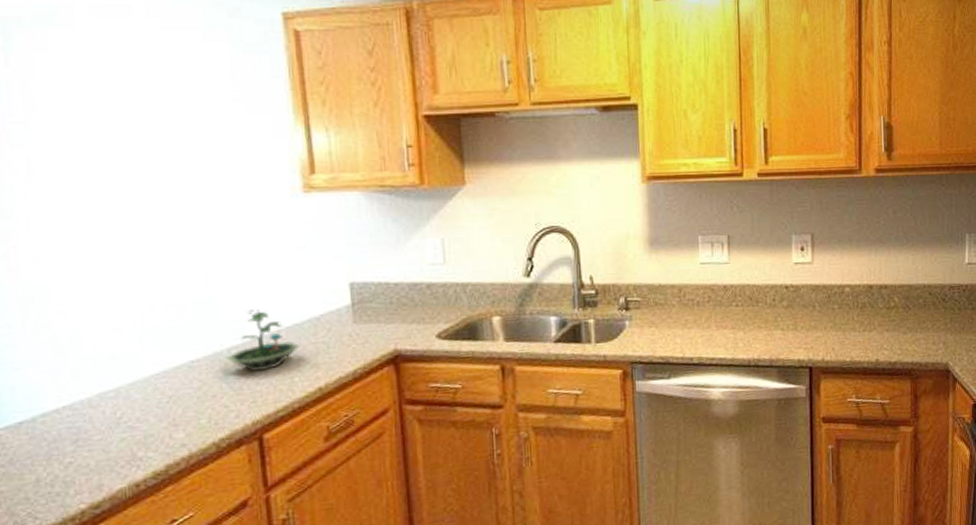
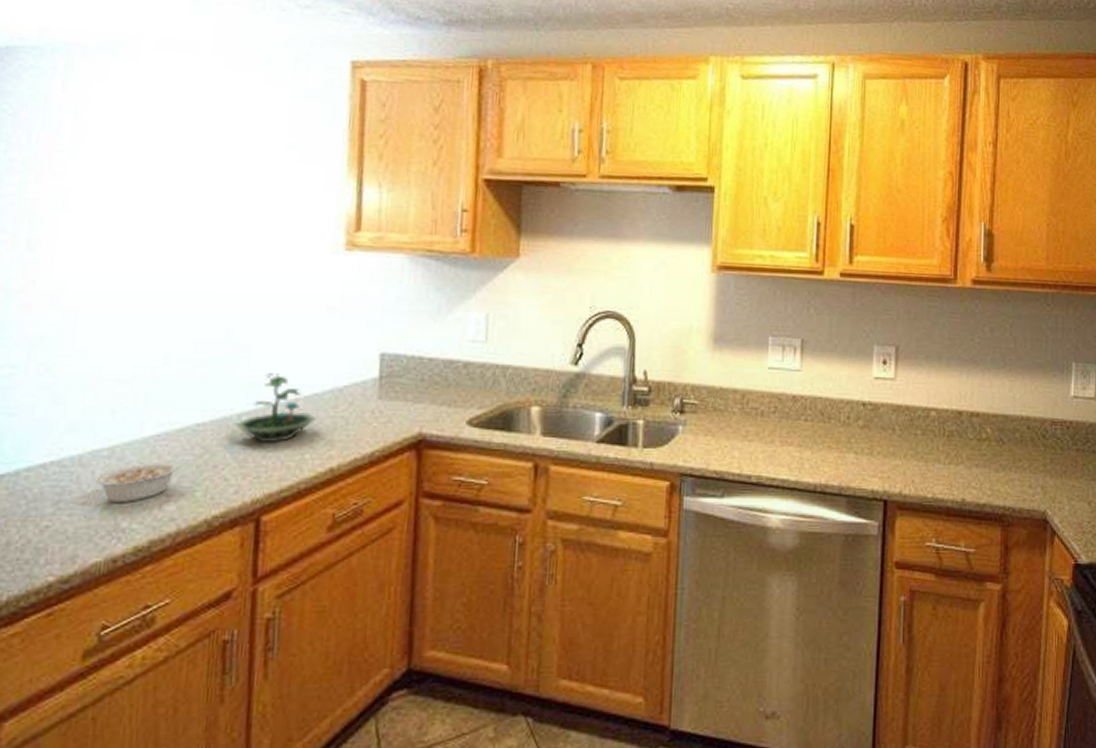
legume: none [107,393,195,436] -> present [96,461,194,502]

